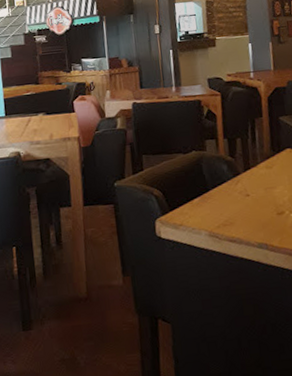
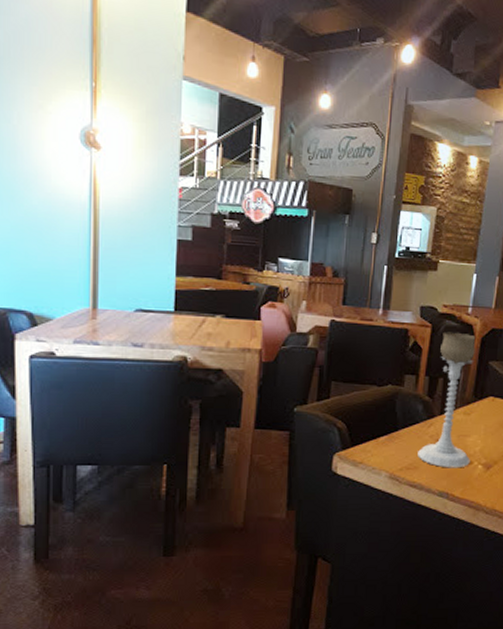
candle holder: none [231,95,282,220] -> present [417,331,476,468]

